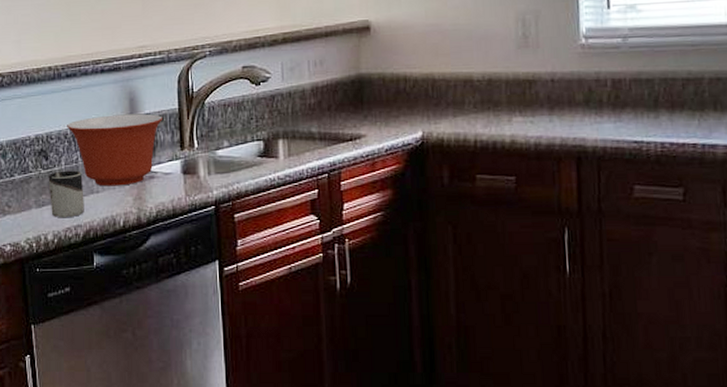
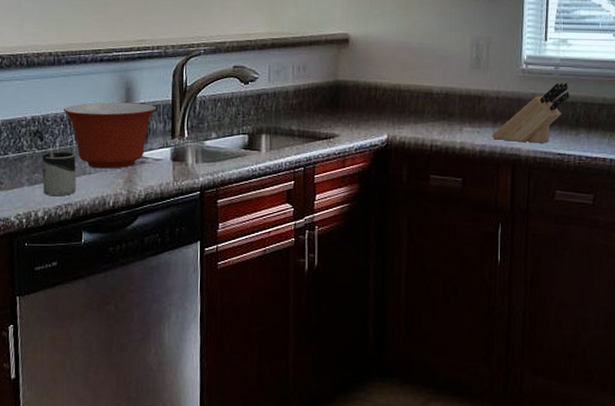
knife block: none [548,56,644,131] -> present [491,82,569,143]

